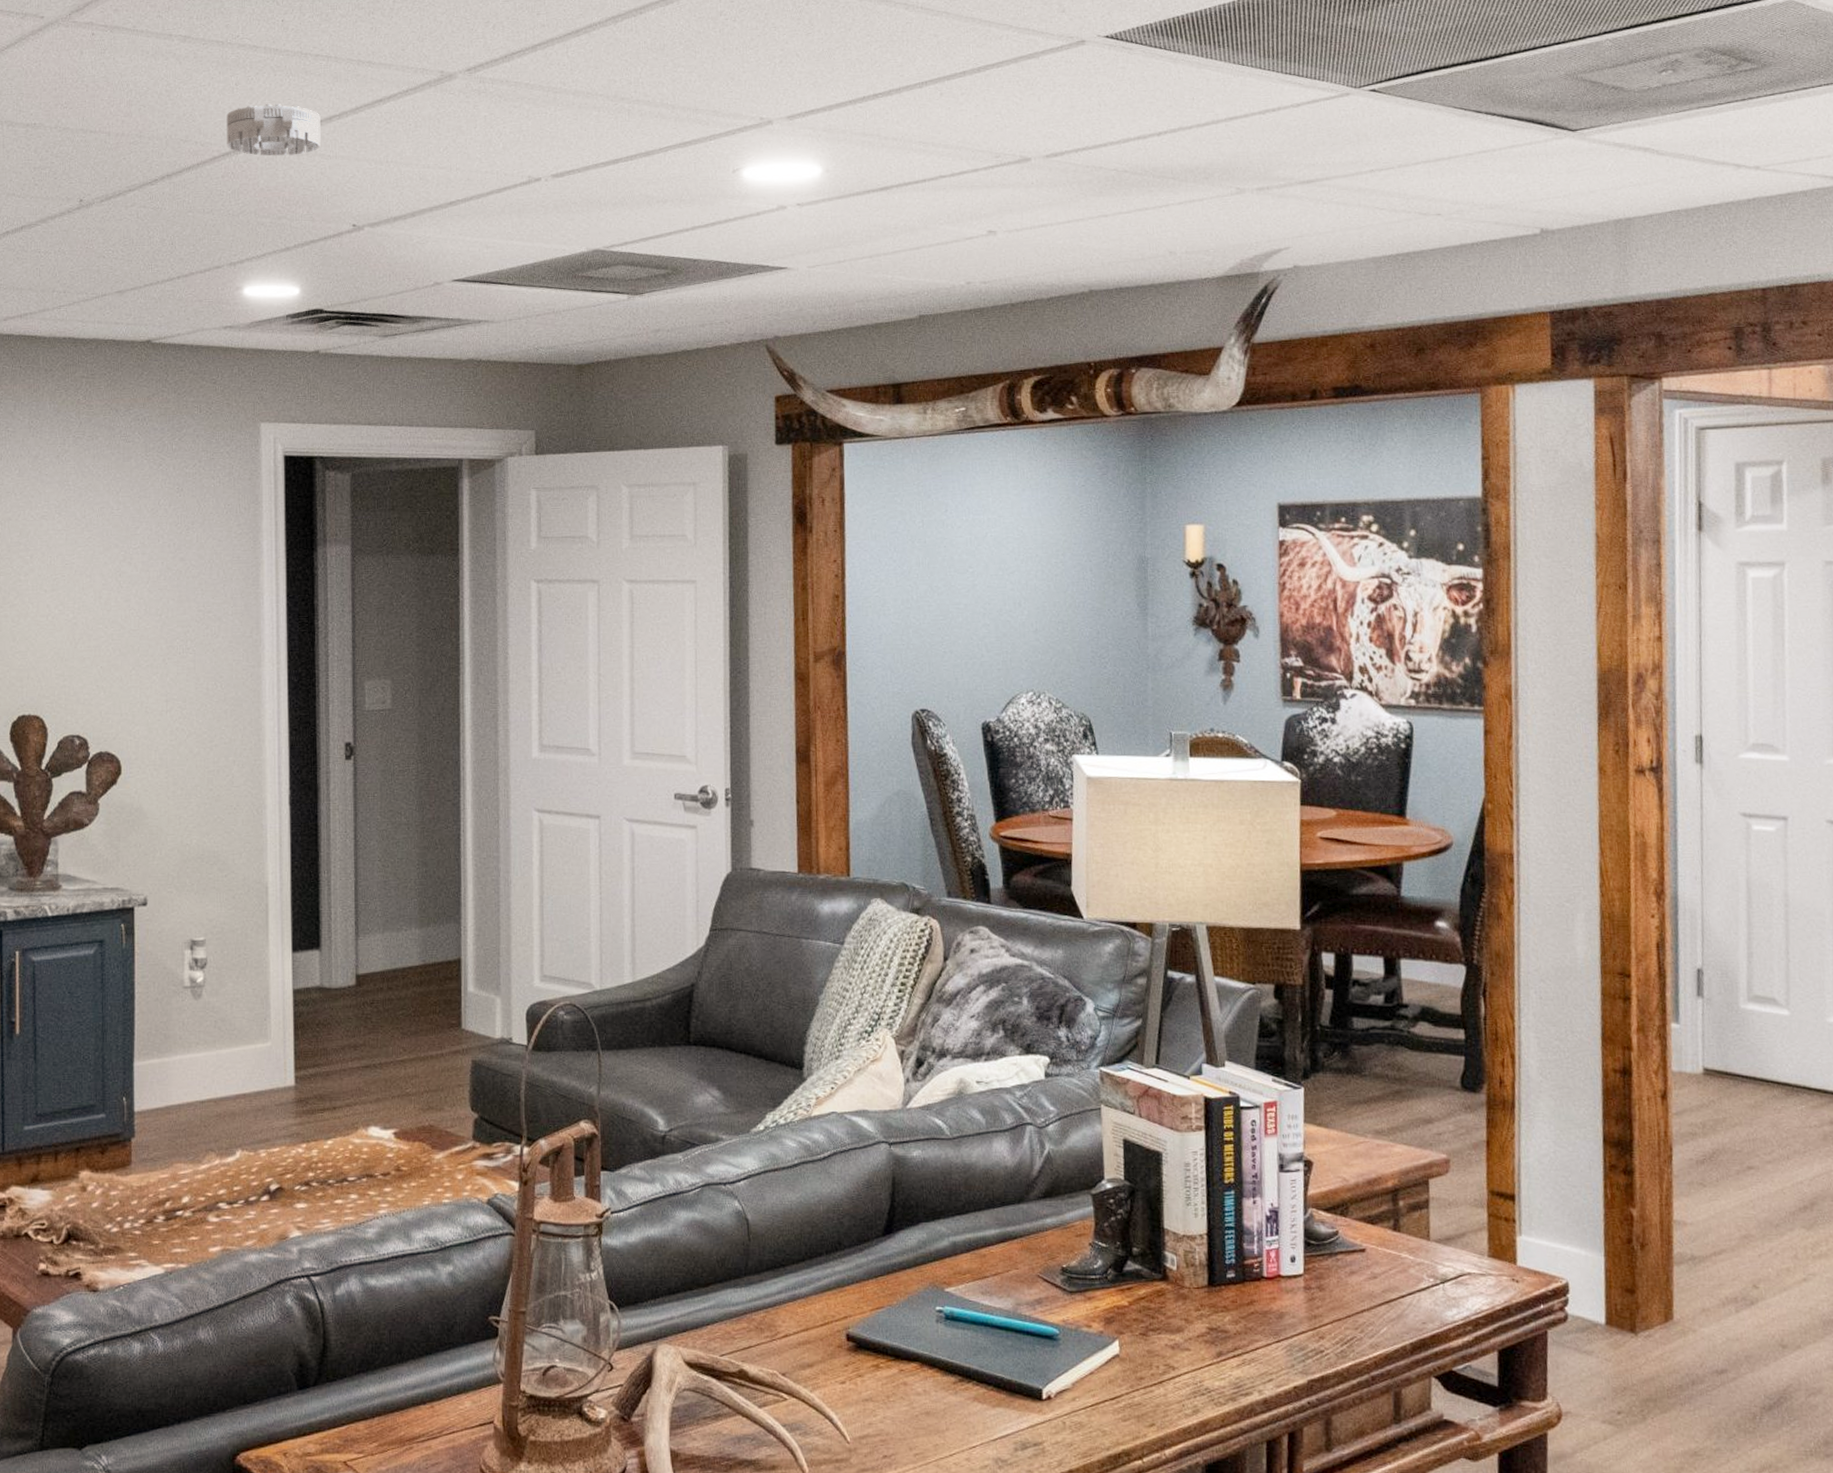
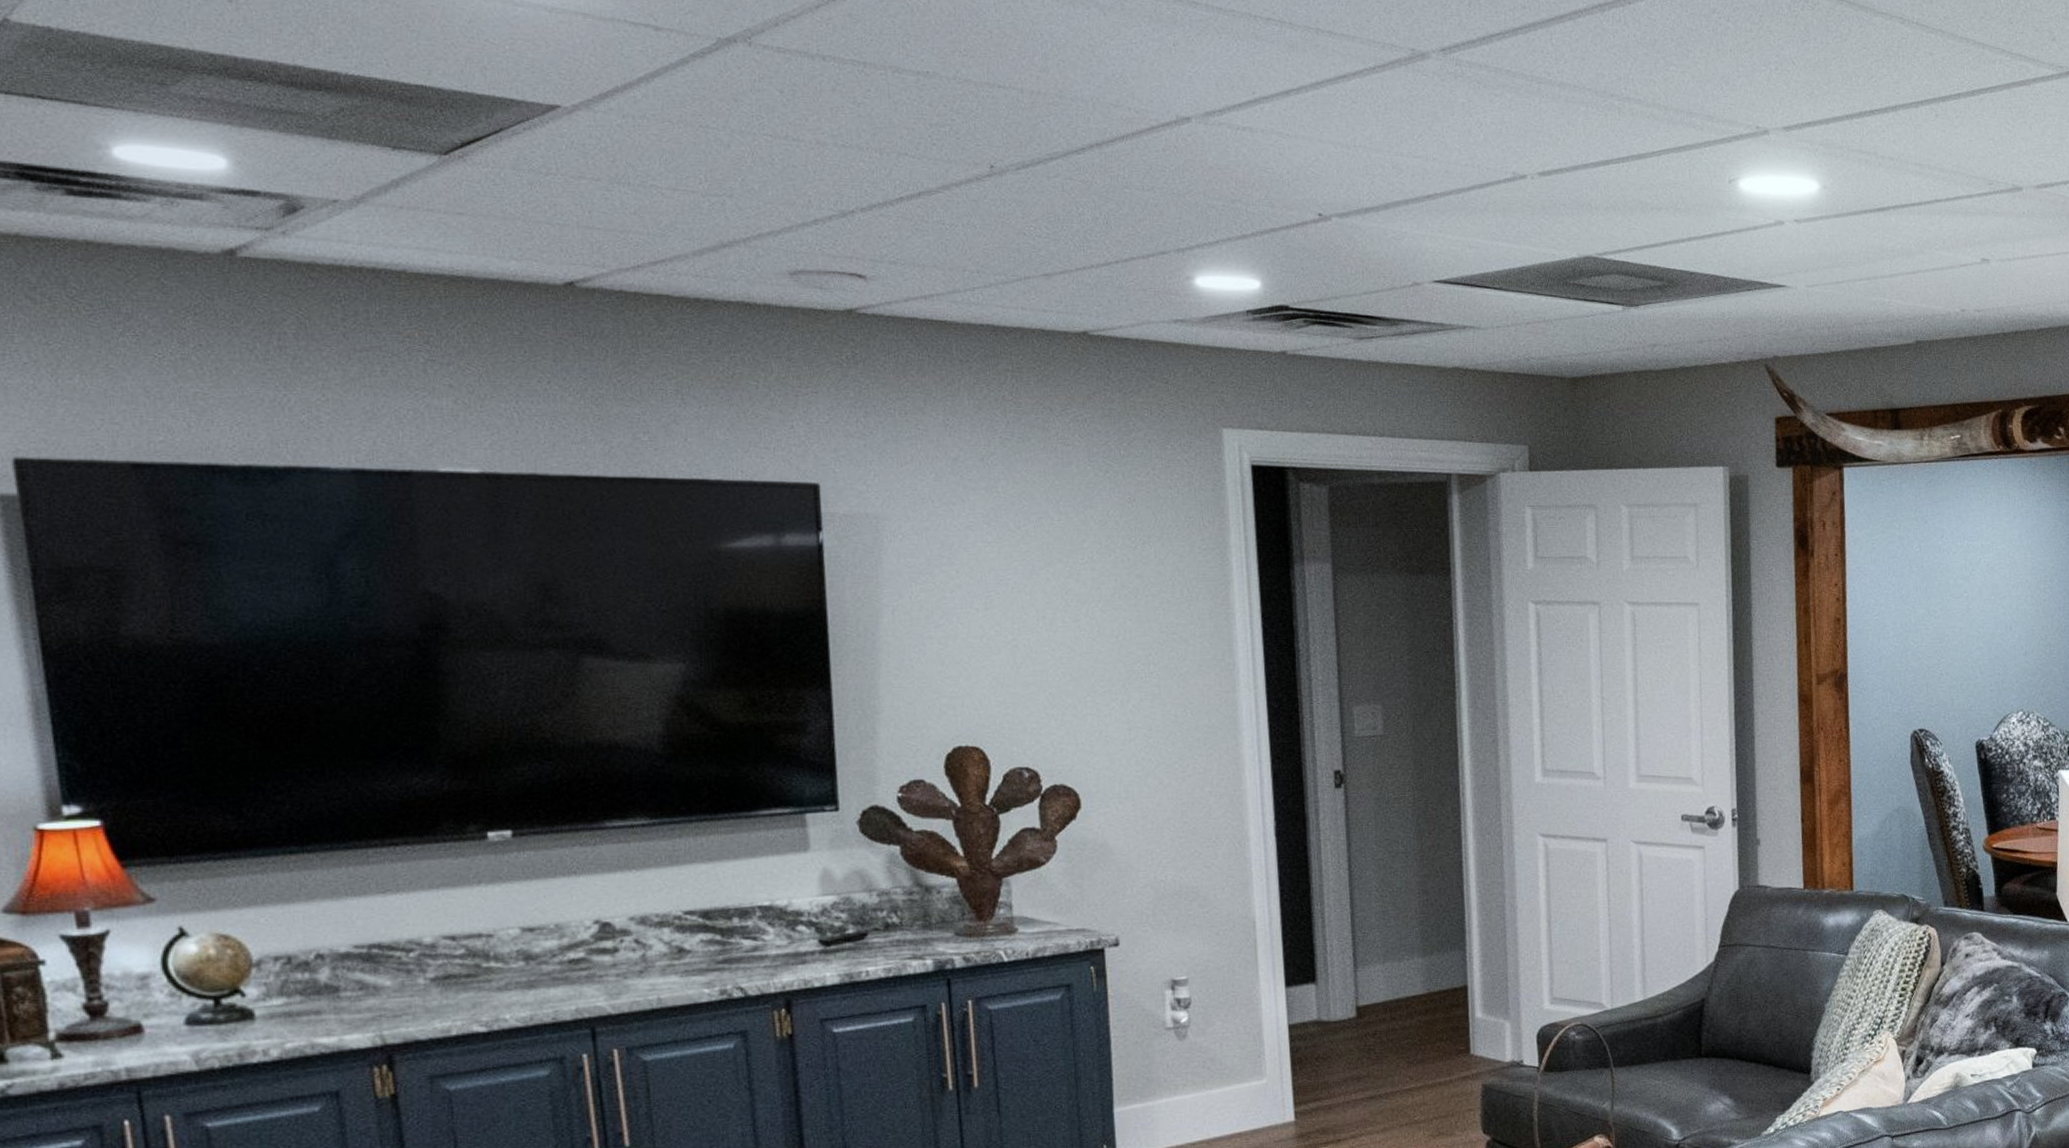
smoke detector: present [227,104,321,156] -> none [1164,70,1278,132]

